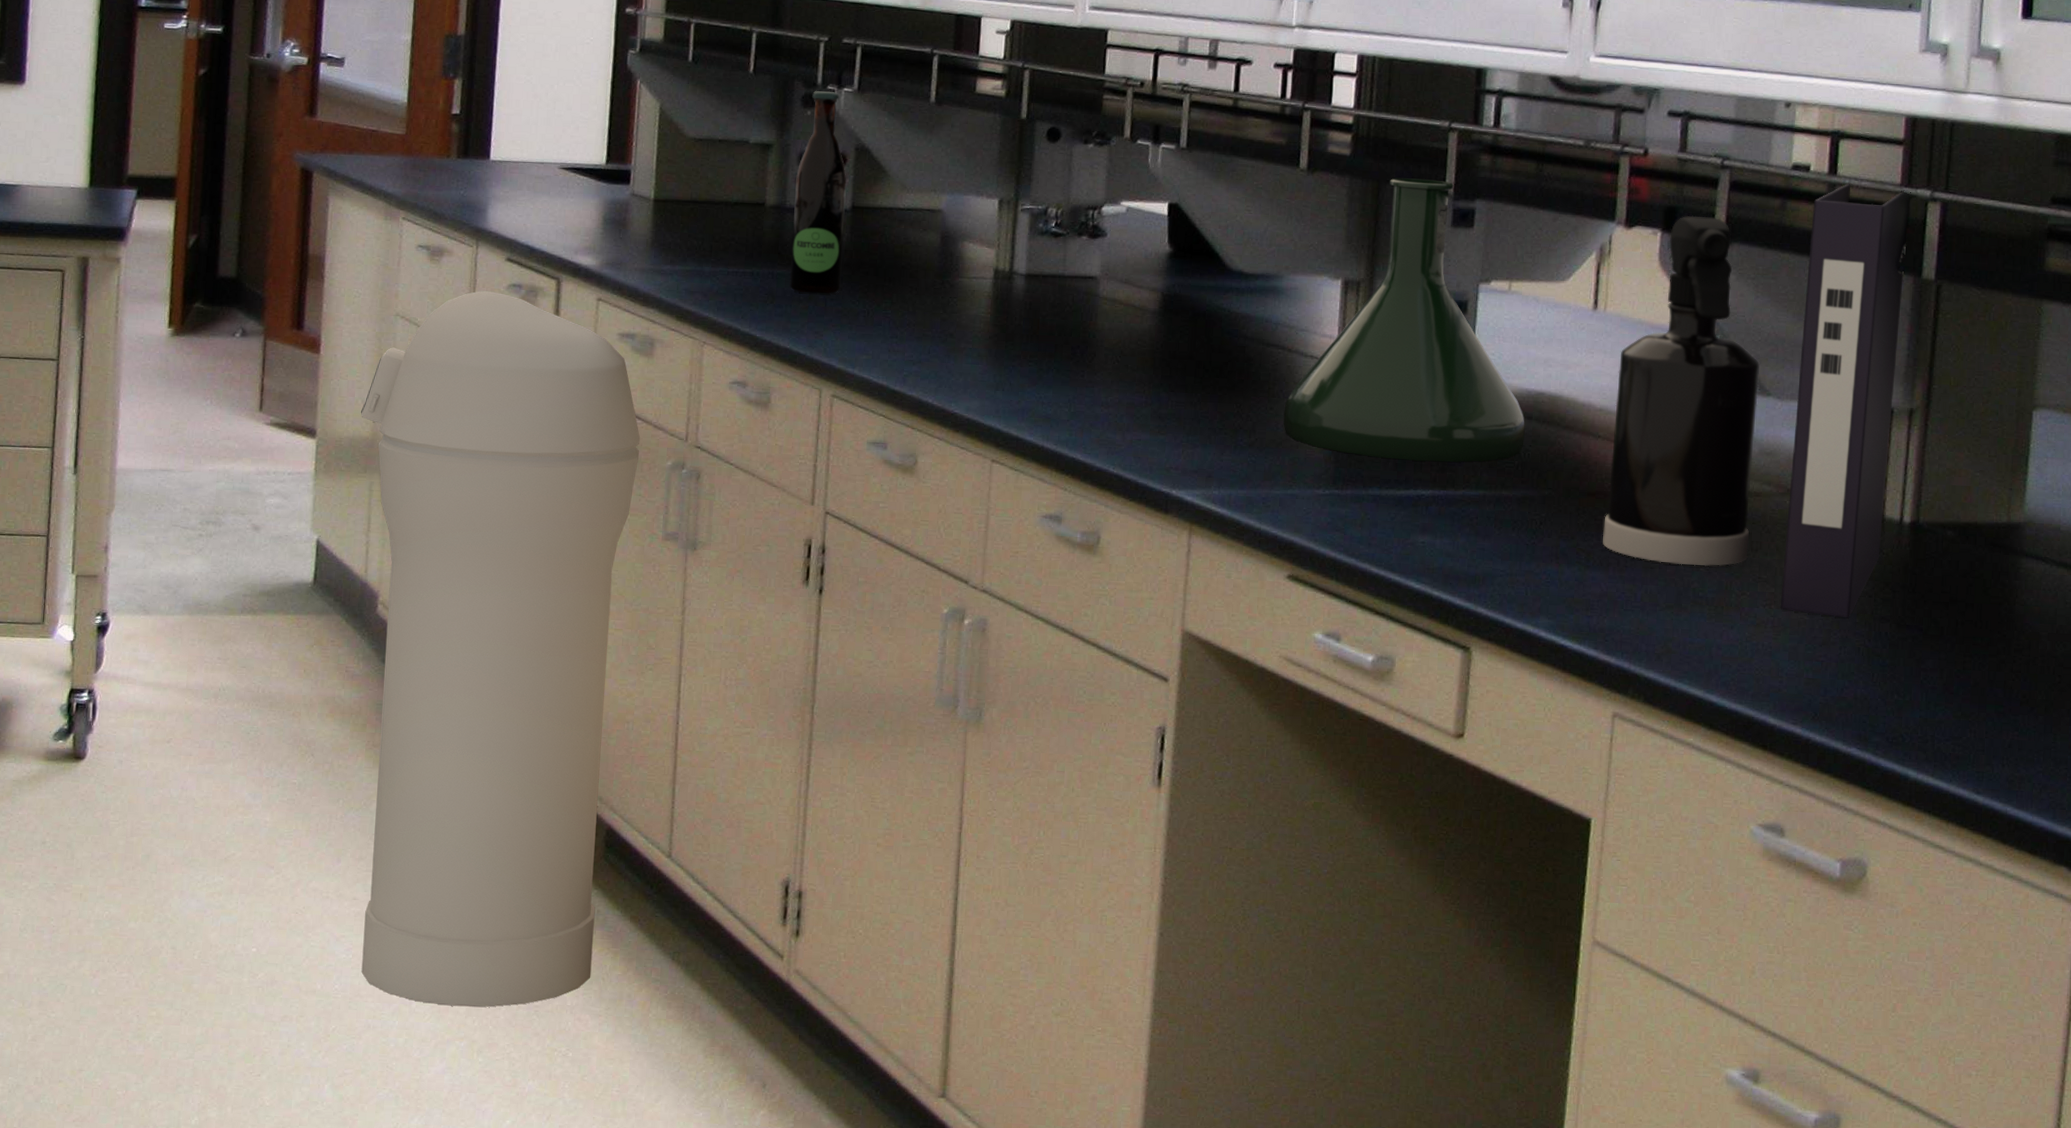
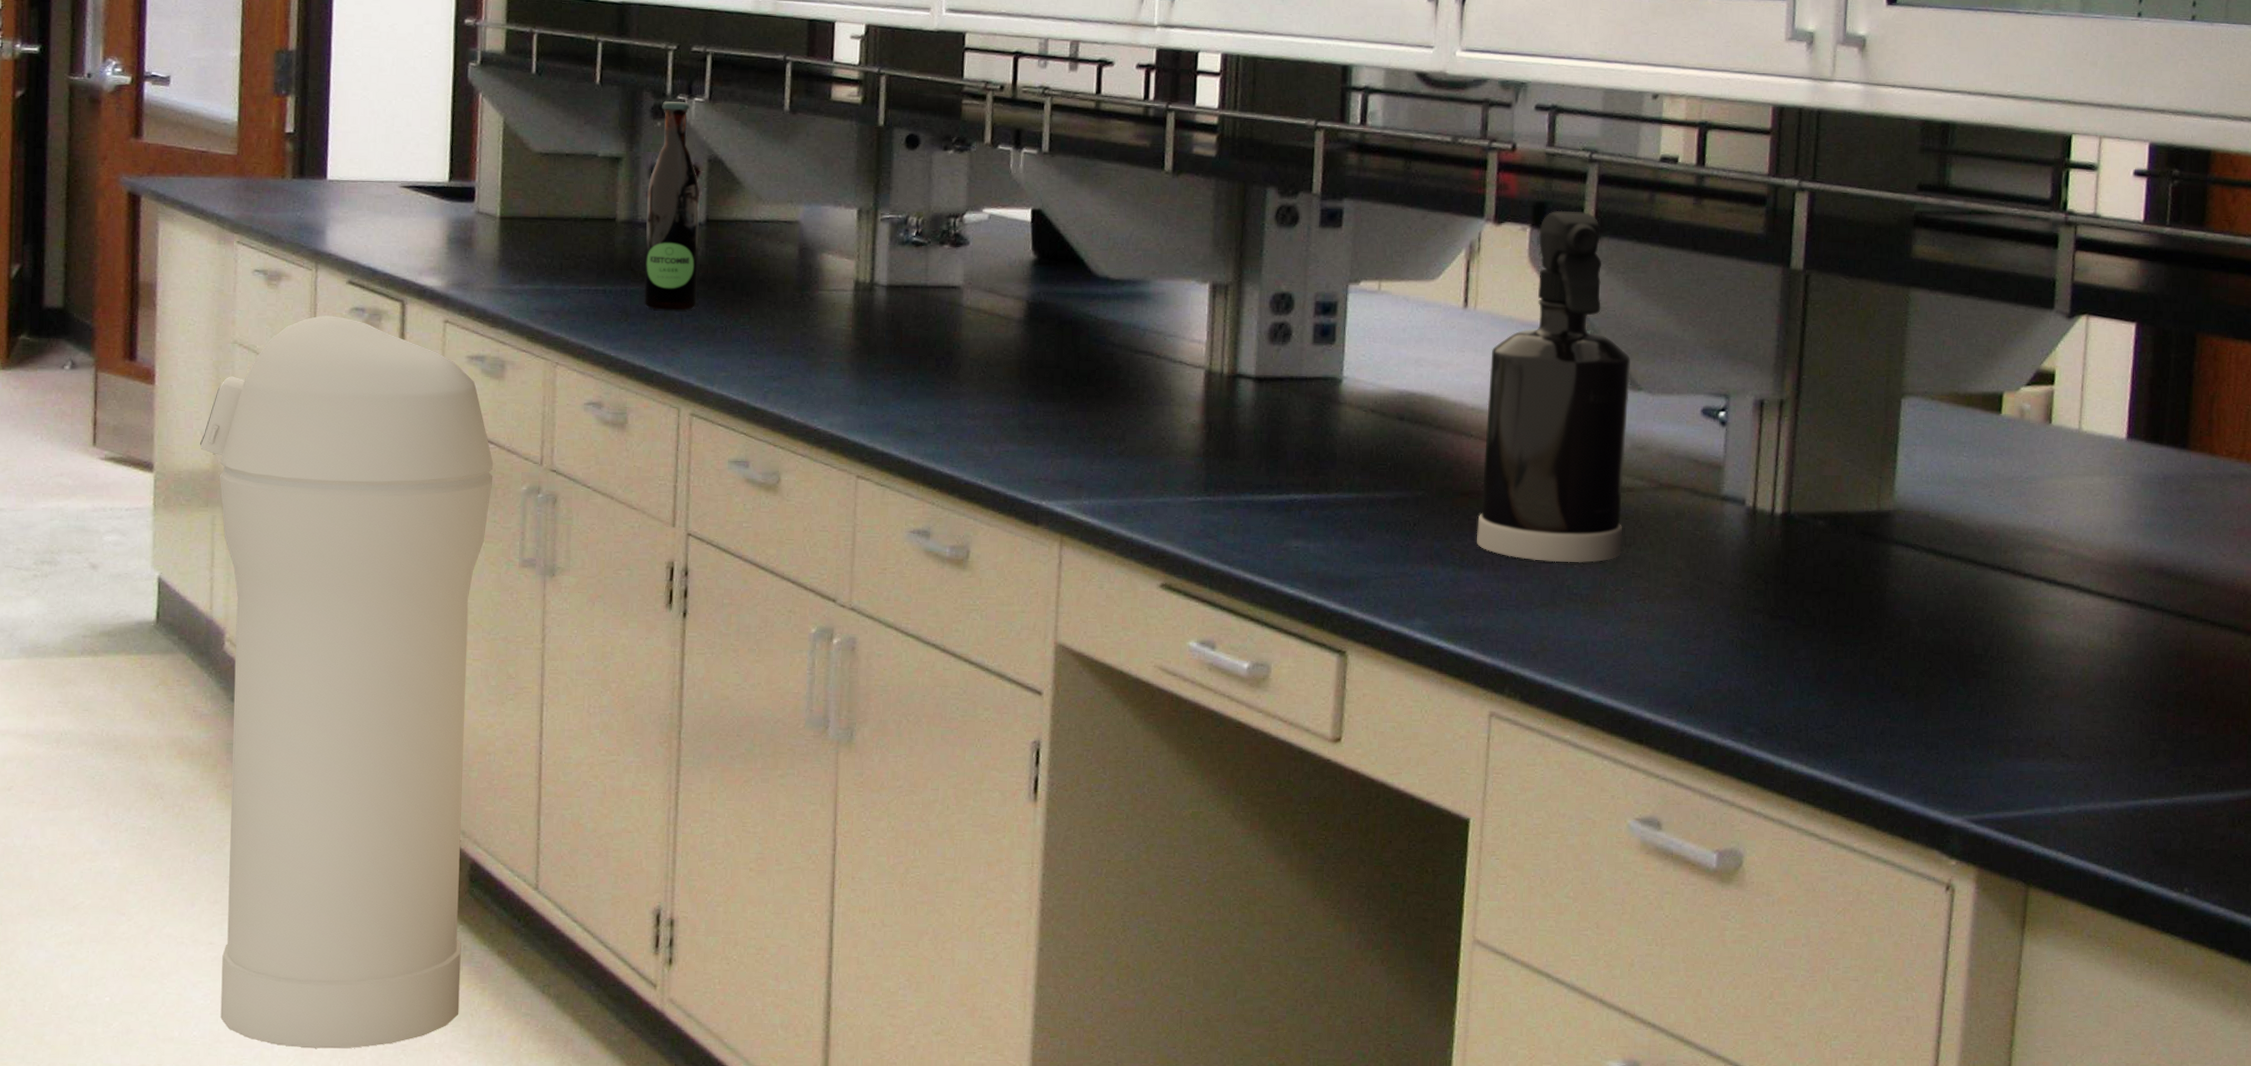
flask: present [1283,177,1525,463] -> none [1153,178,1397,466]
binder: present [1780,183,1910,618] -> none [1654,174,1778,611]

